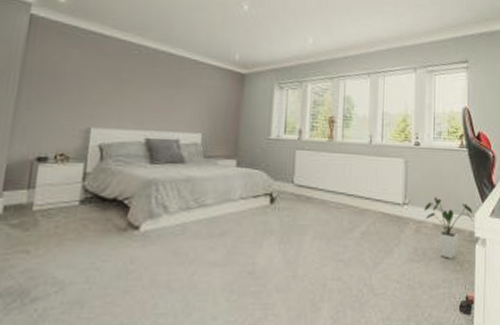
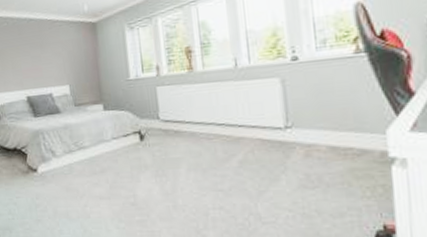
house plant: present [424,197,473,259] -> none [312,115,385,184]

